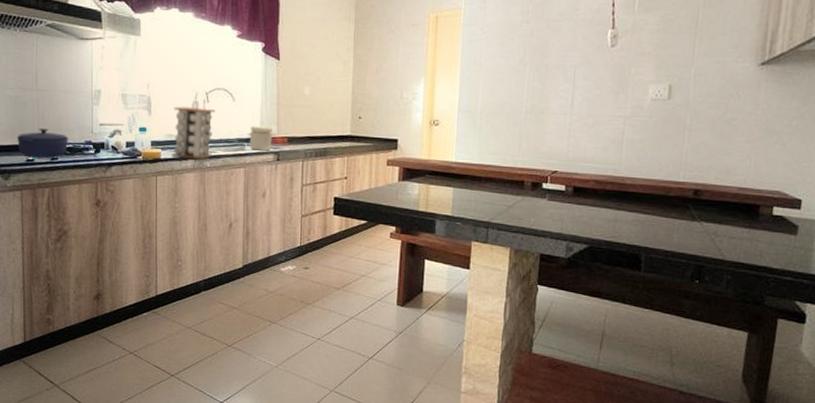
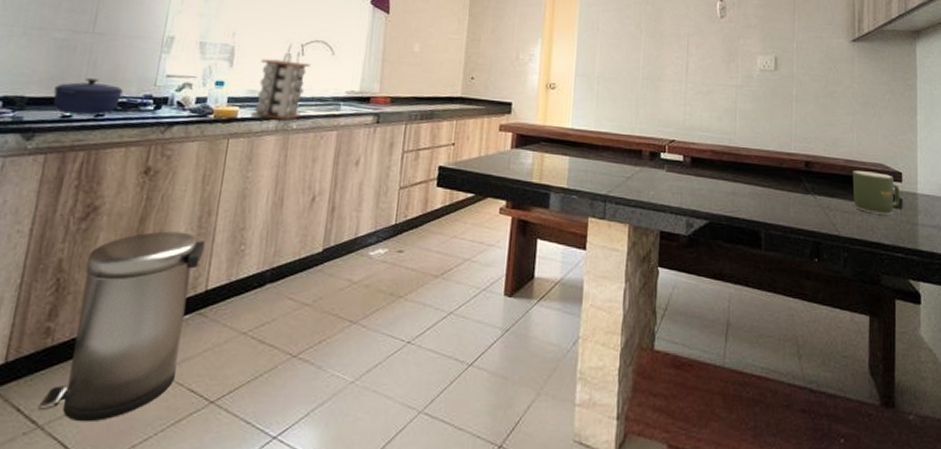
pedal bin: none [52,250,150,384] -> present [37,231,206,422]
jar: present [249,126,272,151] -> none [345,83,375,112]
mug: none [743,198,797,241] -> present [852,170,900,215]

